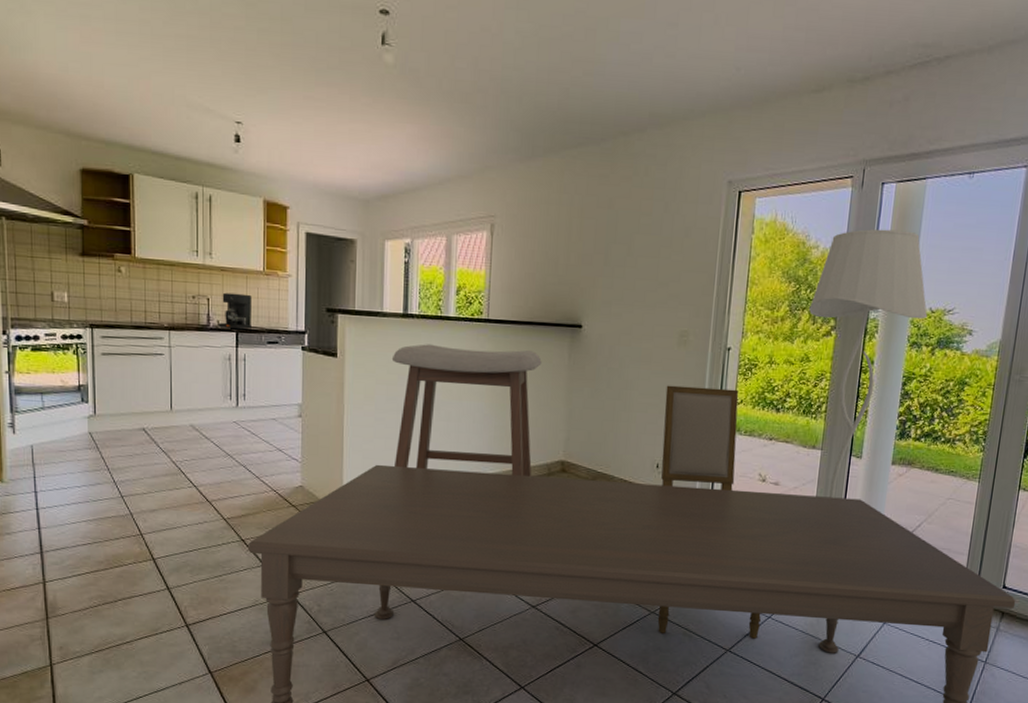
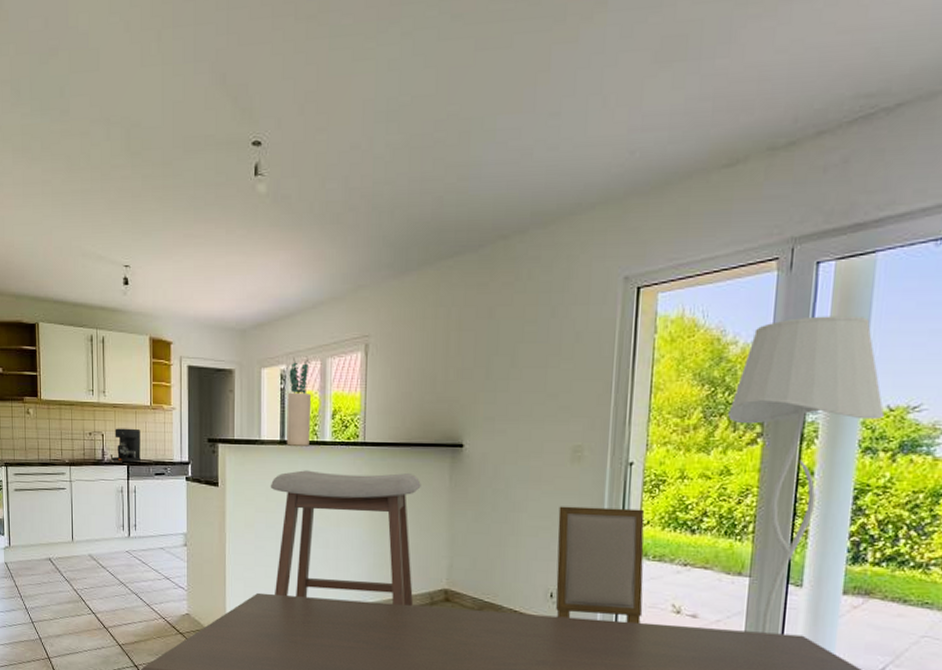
vase: none [409,231,436,321] -> present [286,356,312,446]

